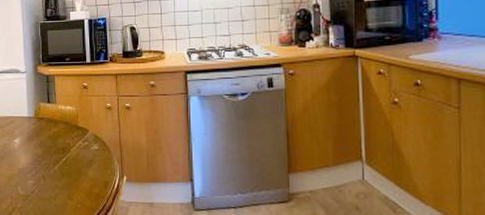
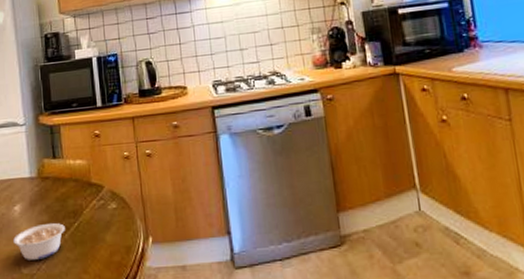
legume: none [13,155,55,184] -> present [13,222,65,260]

